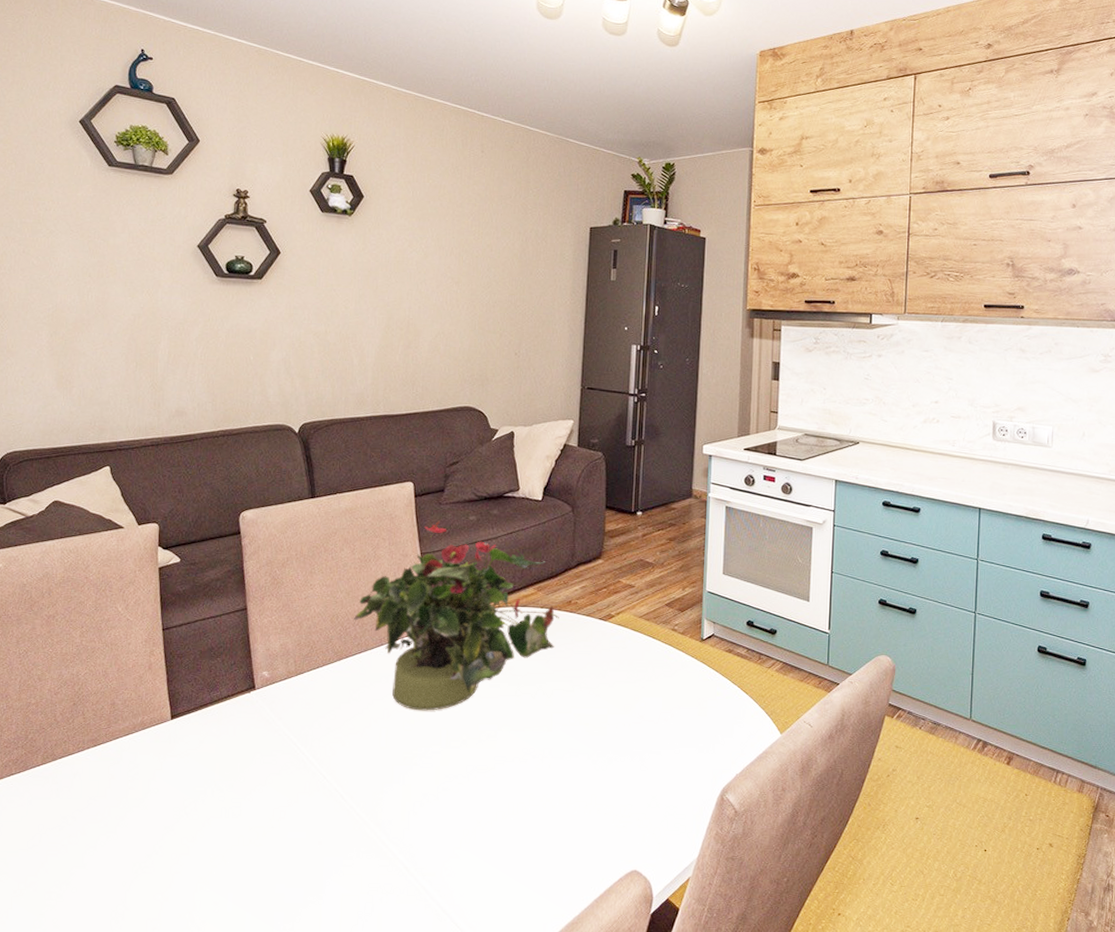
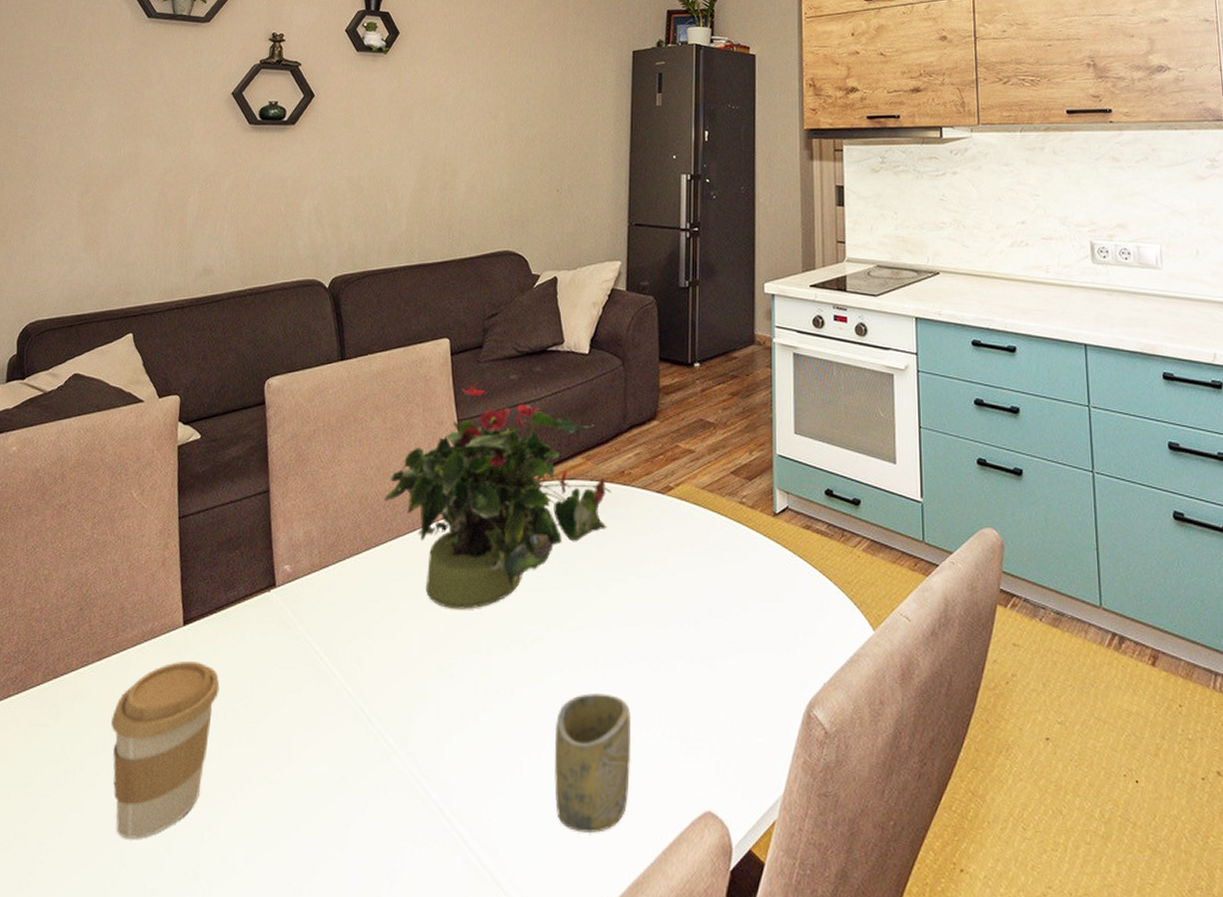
coffee cup: none [108,748,207,889] -> present [111,660,220,839]
cup: none [504,778,572,886] -> present [555,692,632,833]

